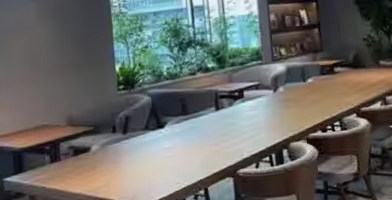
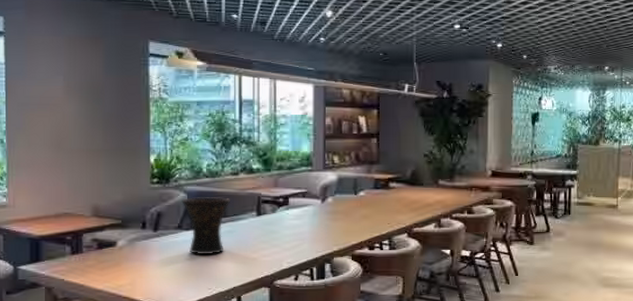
vase: none [146,97,191,153] -> present [181,197,230,255]

